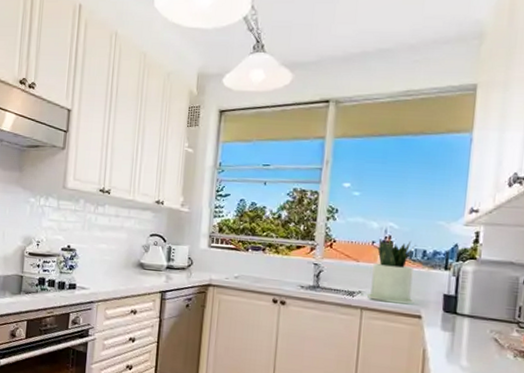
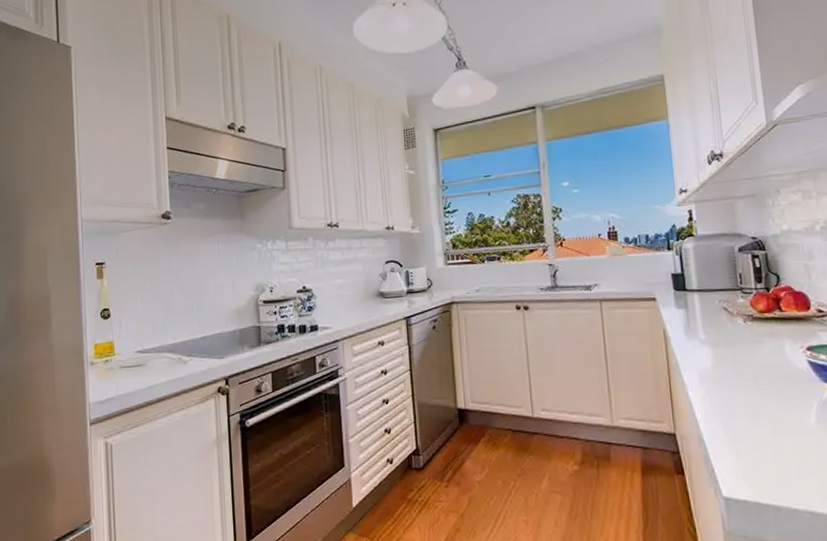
planter: present [366,238,416,305] -> none [602,228,647,291]

